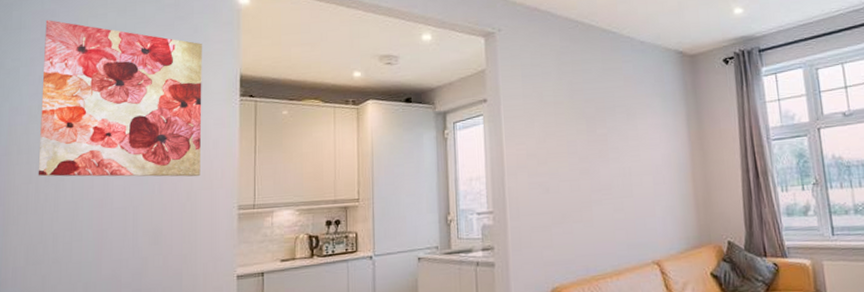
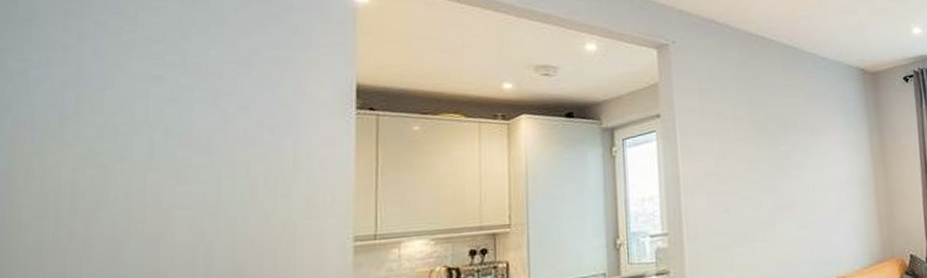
wall art: present [38,19,202,177] -> none [58,10,304,209]

